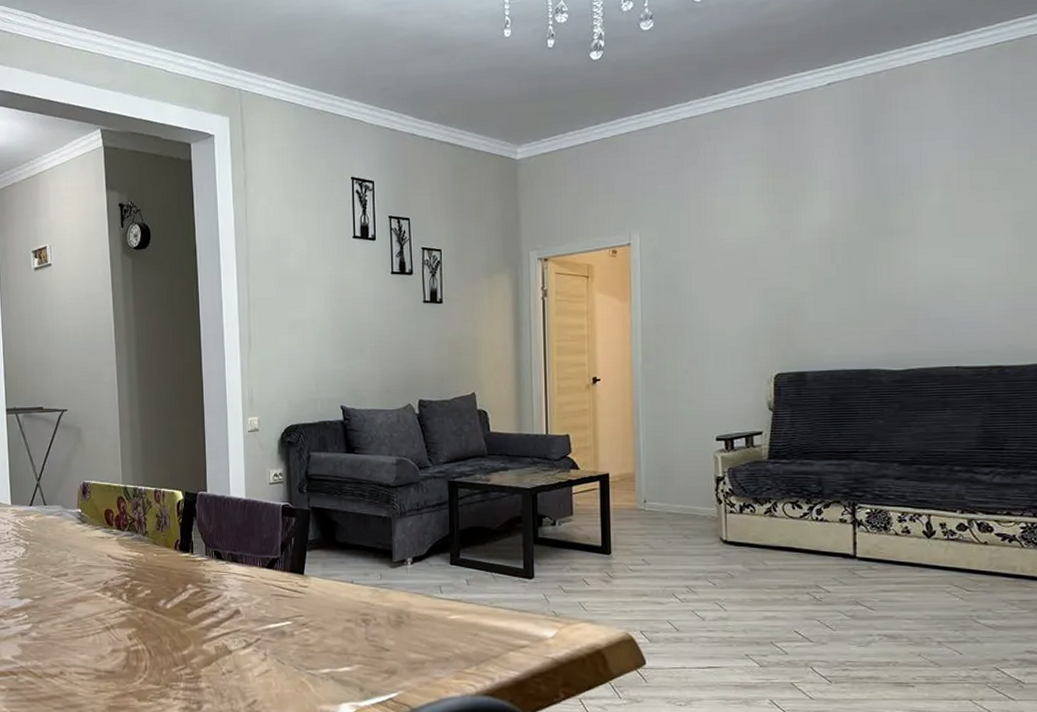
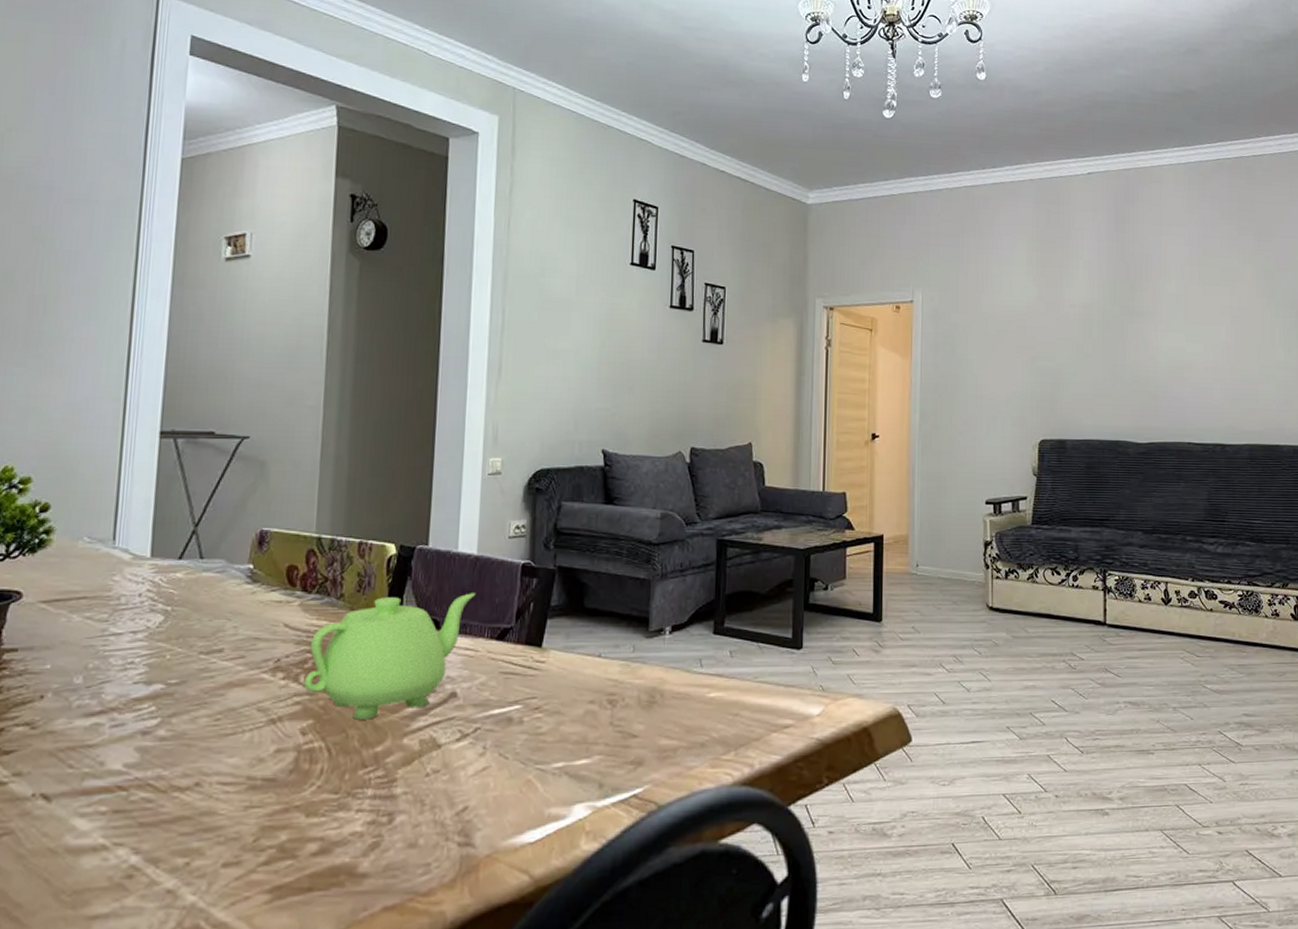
teapot: none [126,530,248,629] -> present [304,593,476,720]

